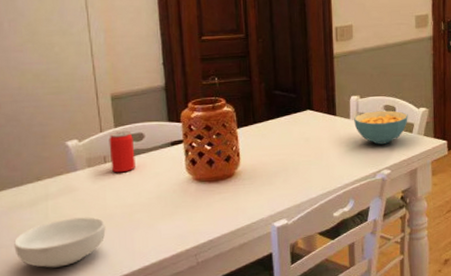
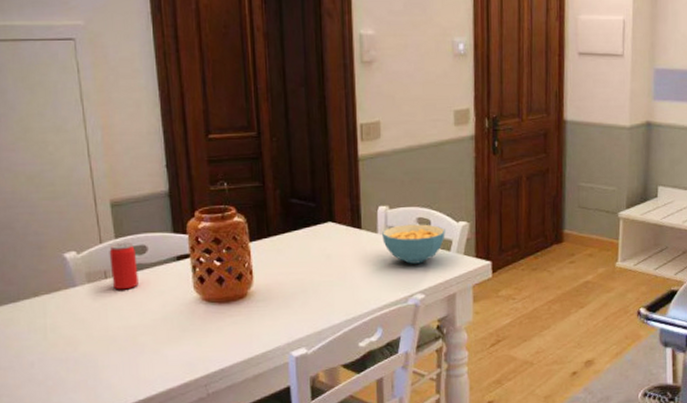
cereal bowl: present [14,217,106,268] -> none [12,338,109,394]

